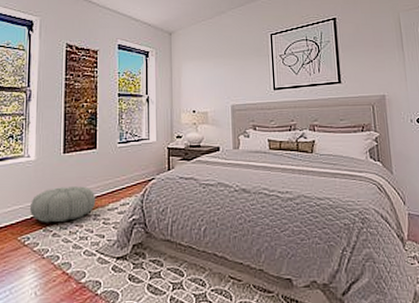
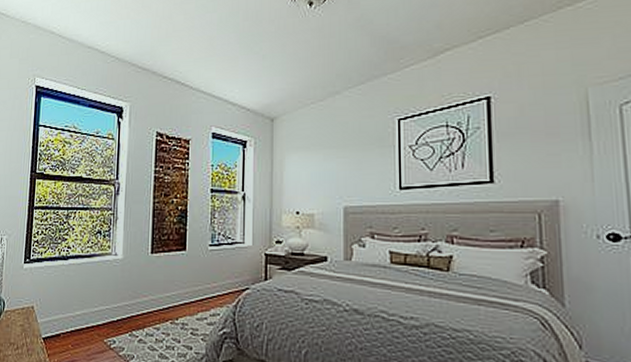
pouf: present [30,186,96,223] -> none [117,290,184,328]

